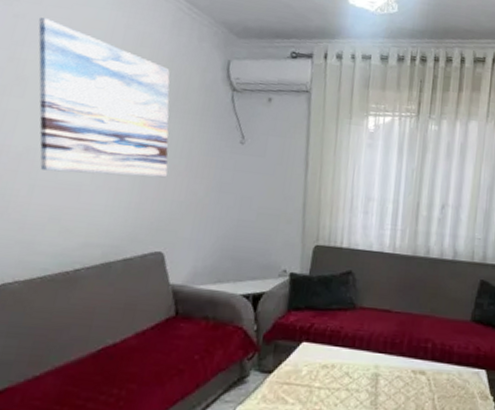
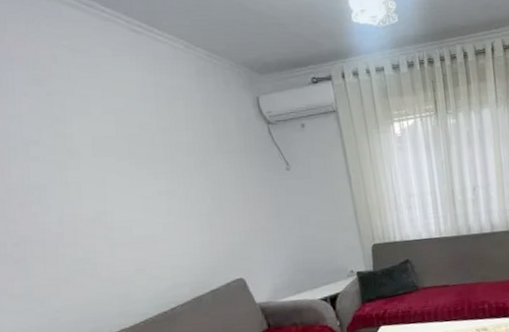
wall art: present [38,17,170,178] -> none [71,91,230,229]

